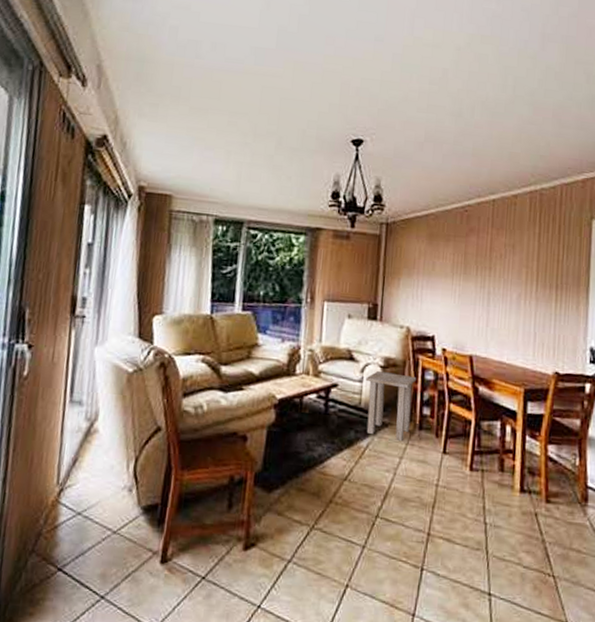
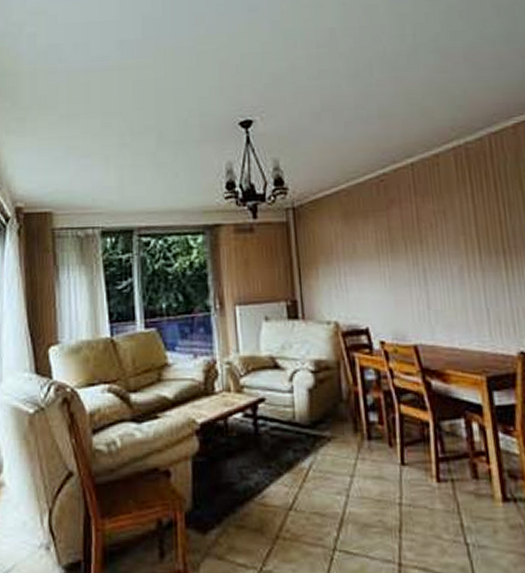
side table: present [366,371,417,442] -> none [296,377,357,457]

